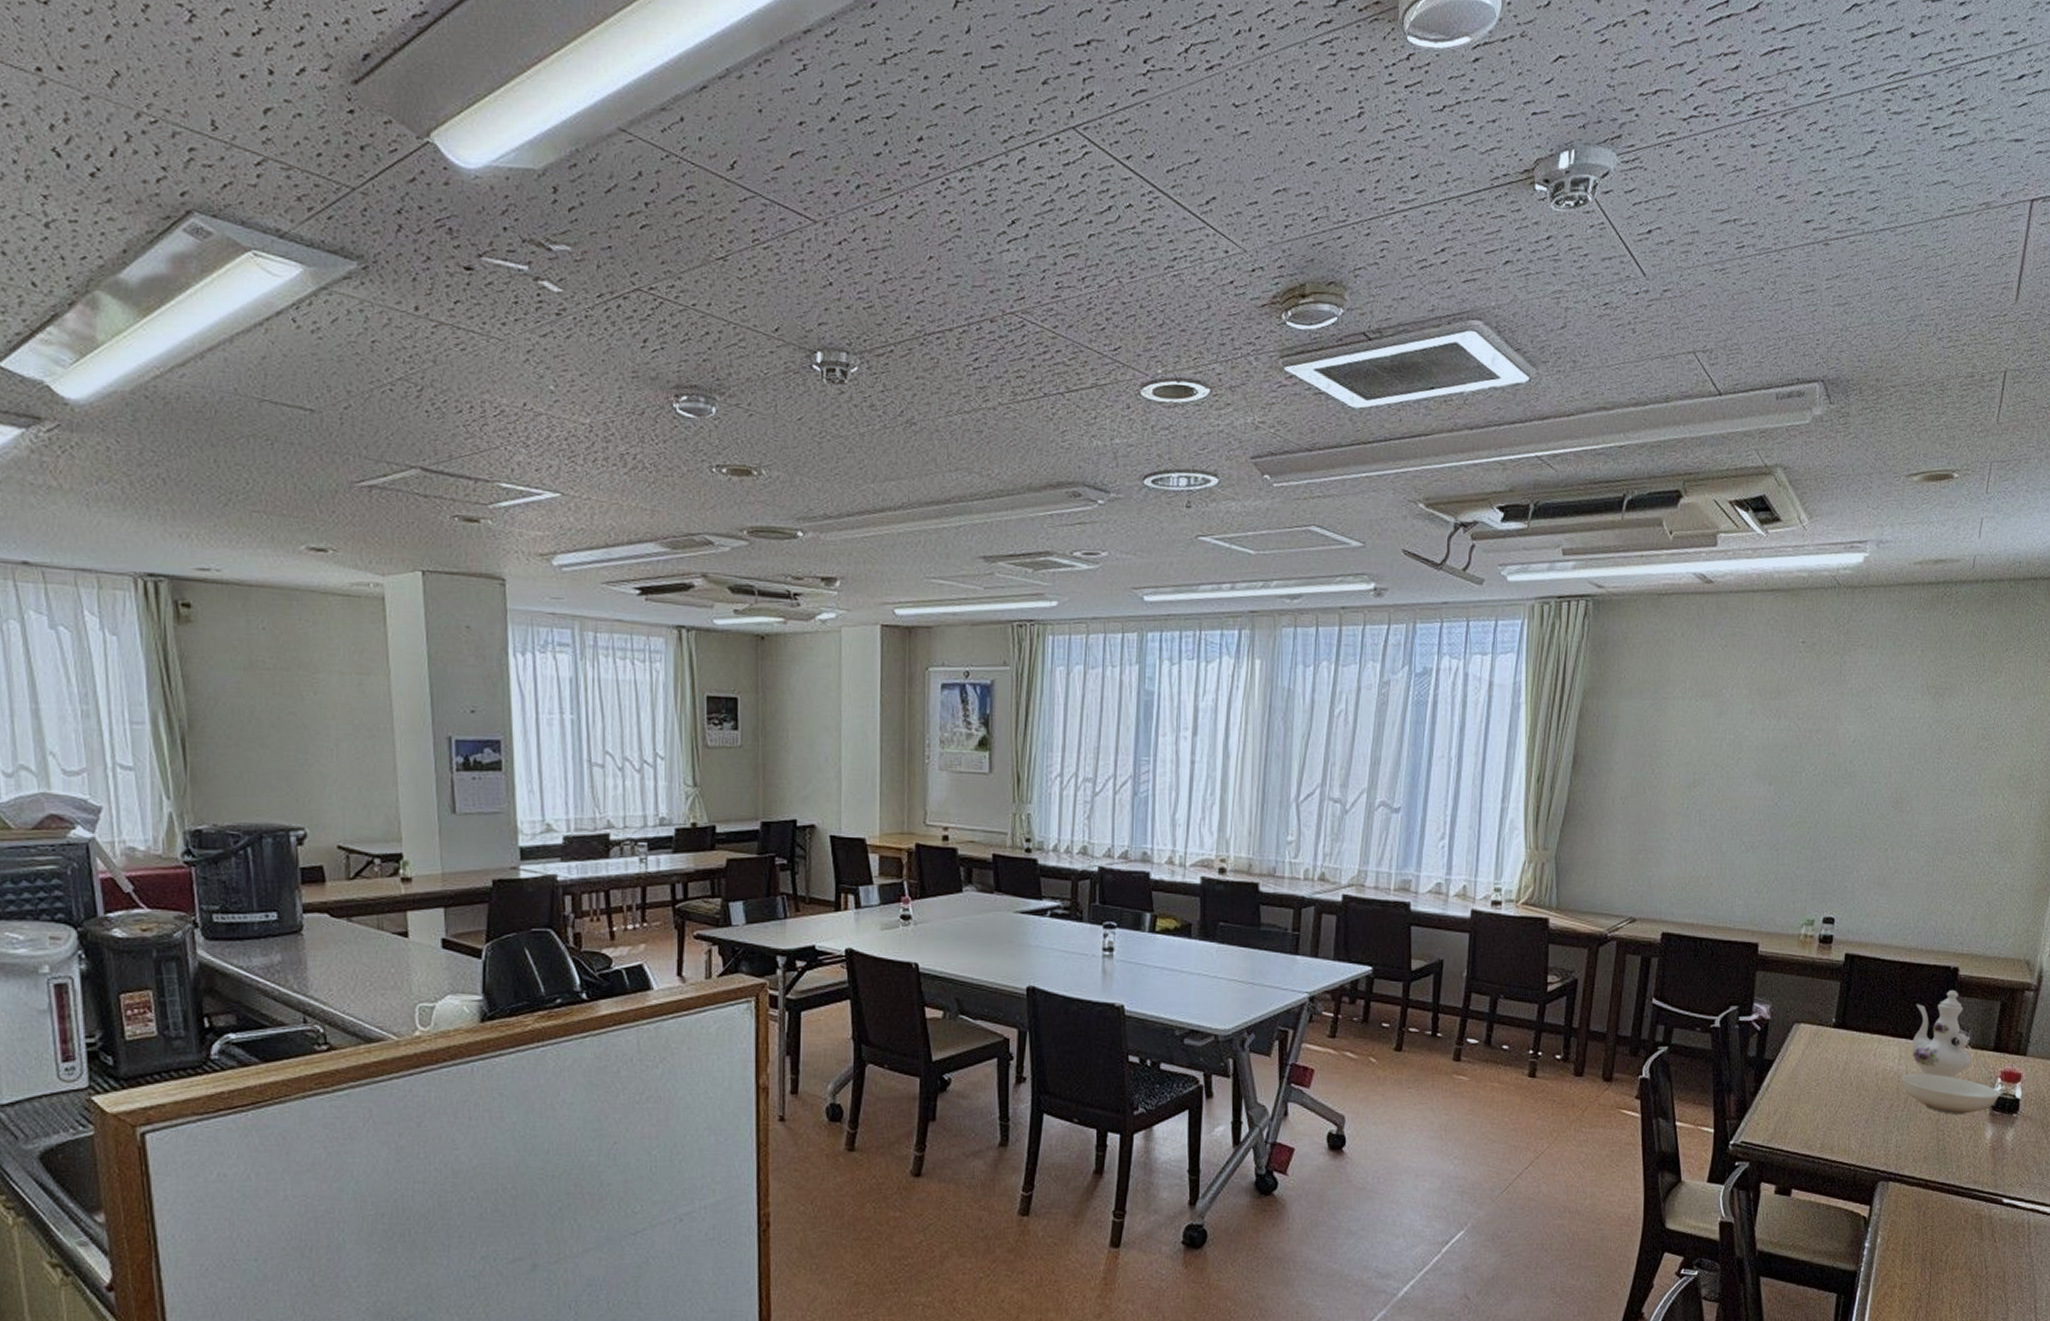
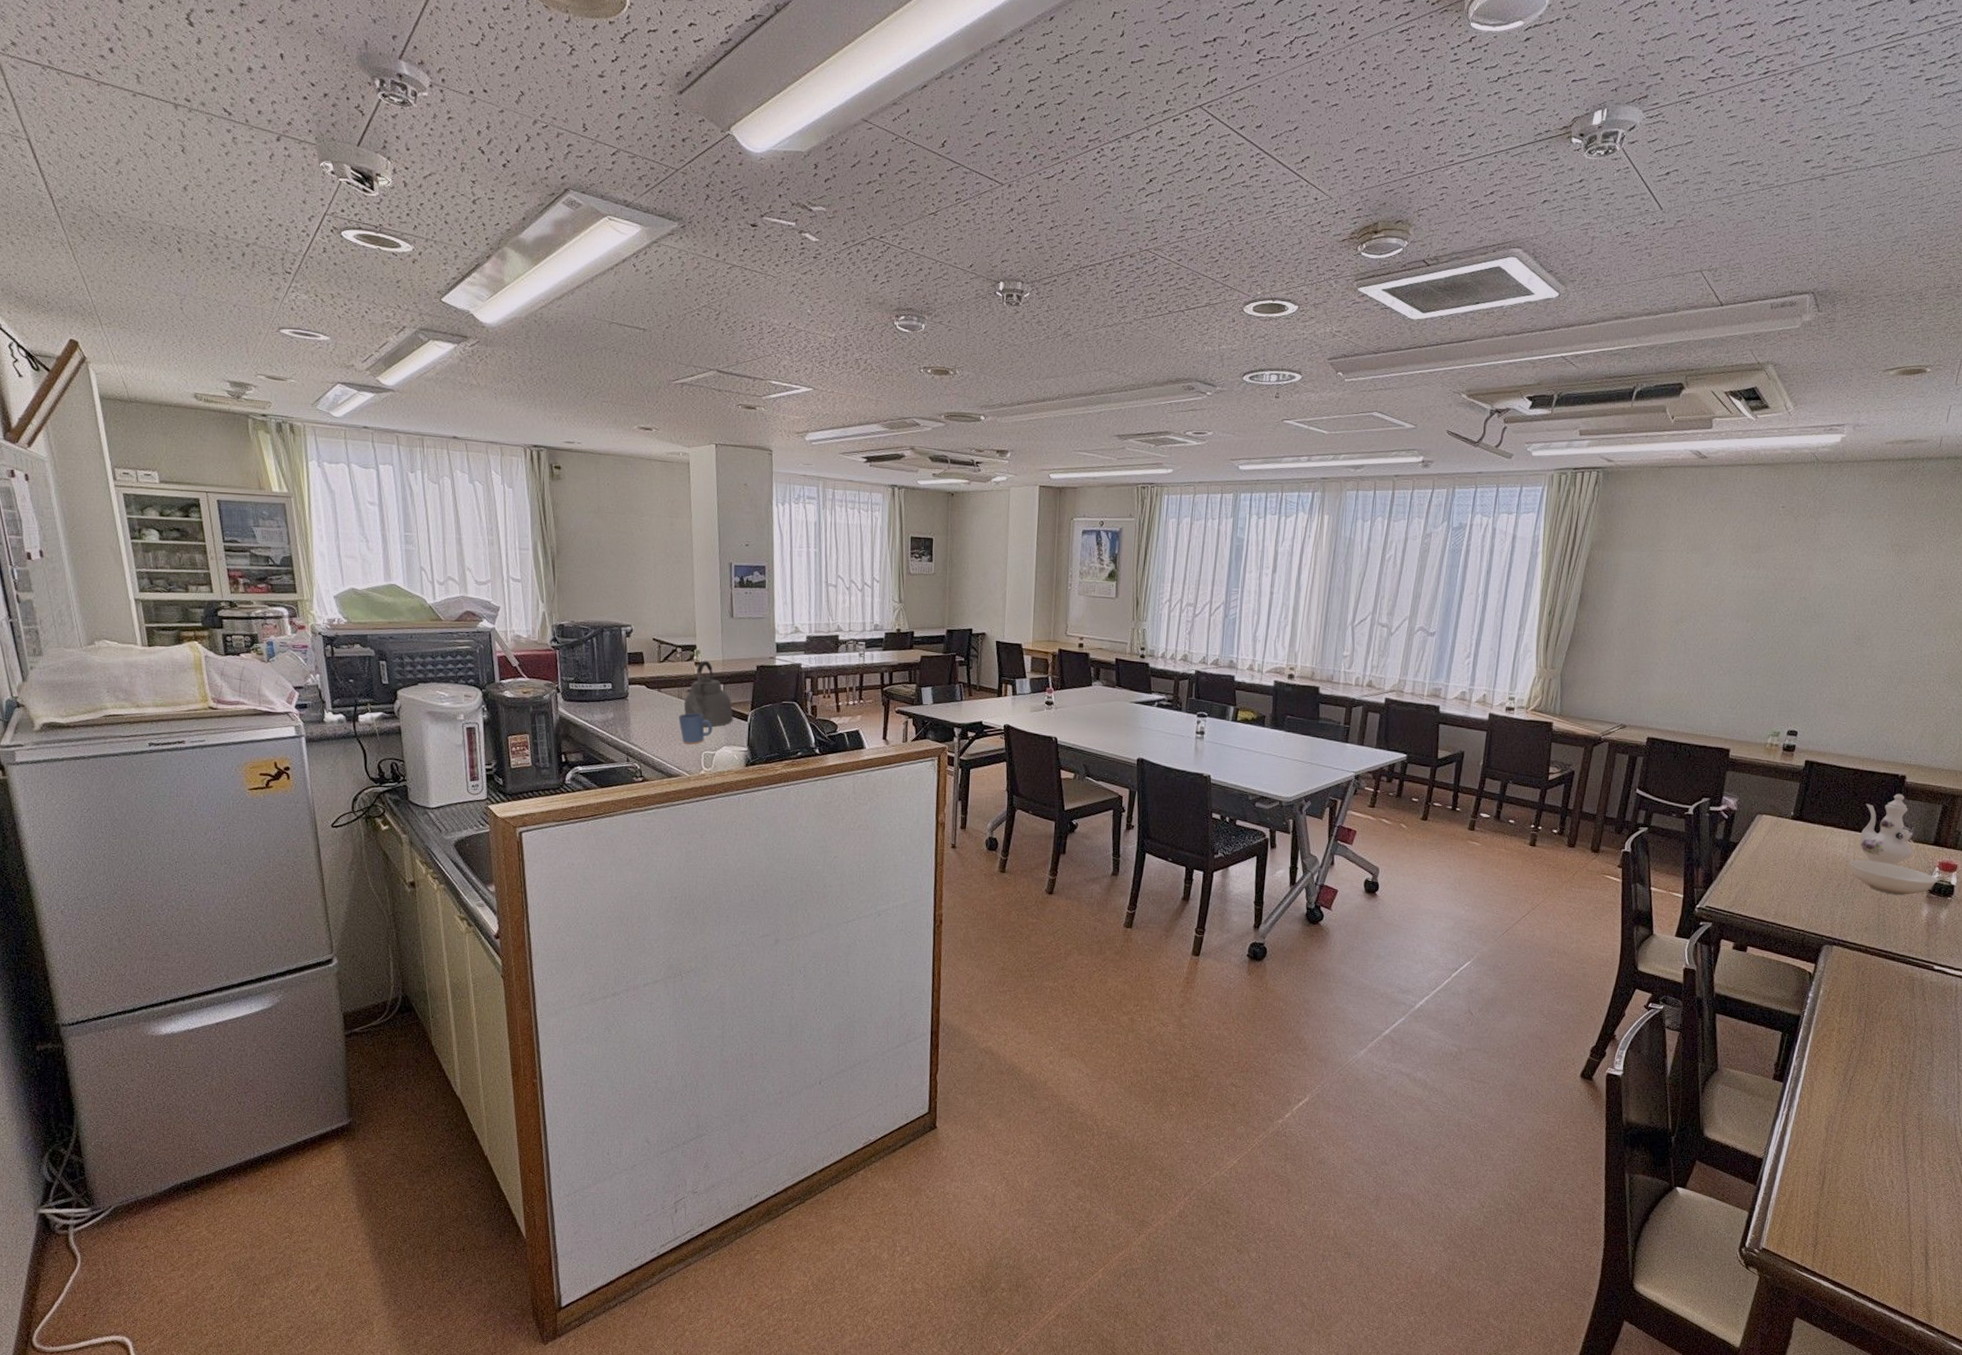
mug: none [379,949,431,994] -> present [678,712,713,744]
kettle: none [386,875,460,969] -> present [683,660,733,727]

